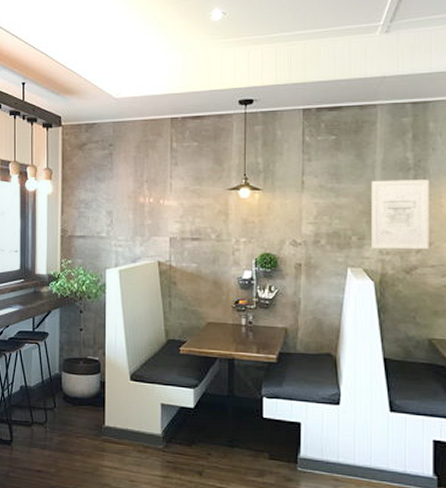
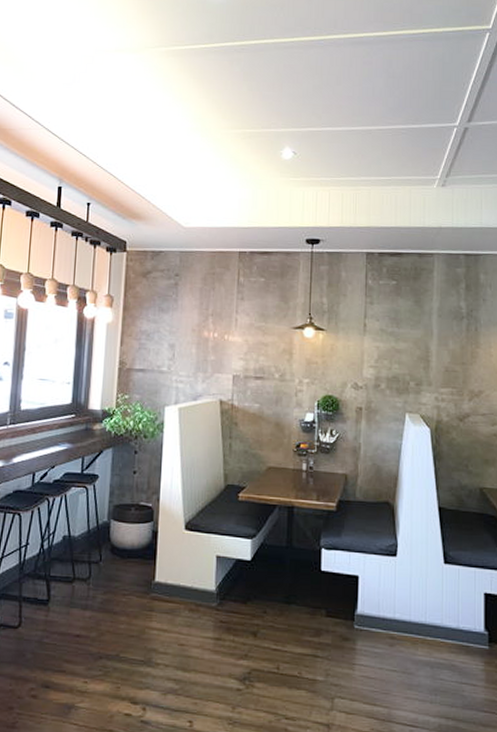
wall art: present [371,179,429,250] -> none [428,327,480,398]

